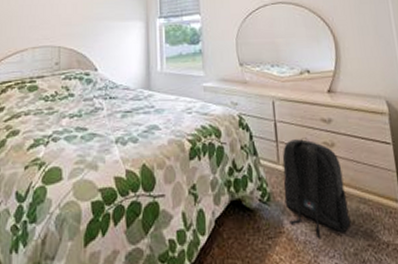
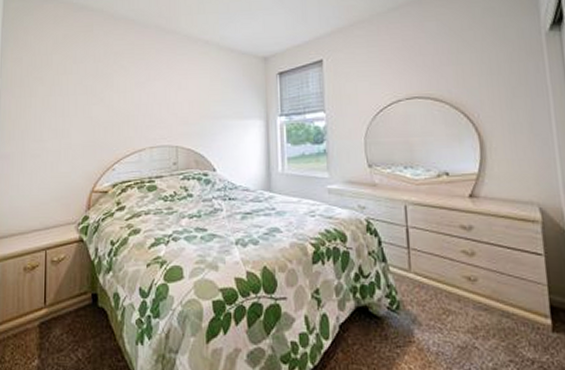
backpack: present [282,137,351,238] -> none [414,245,491,350]

